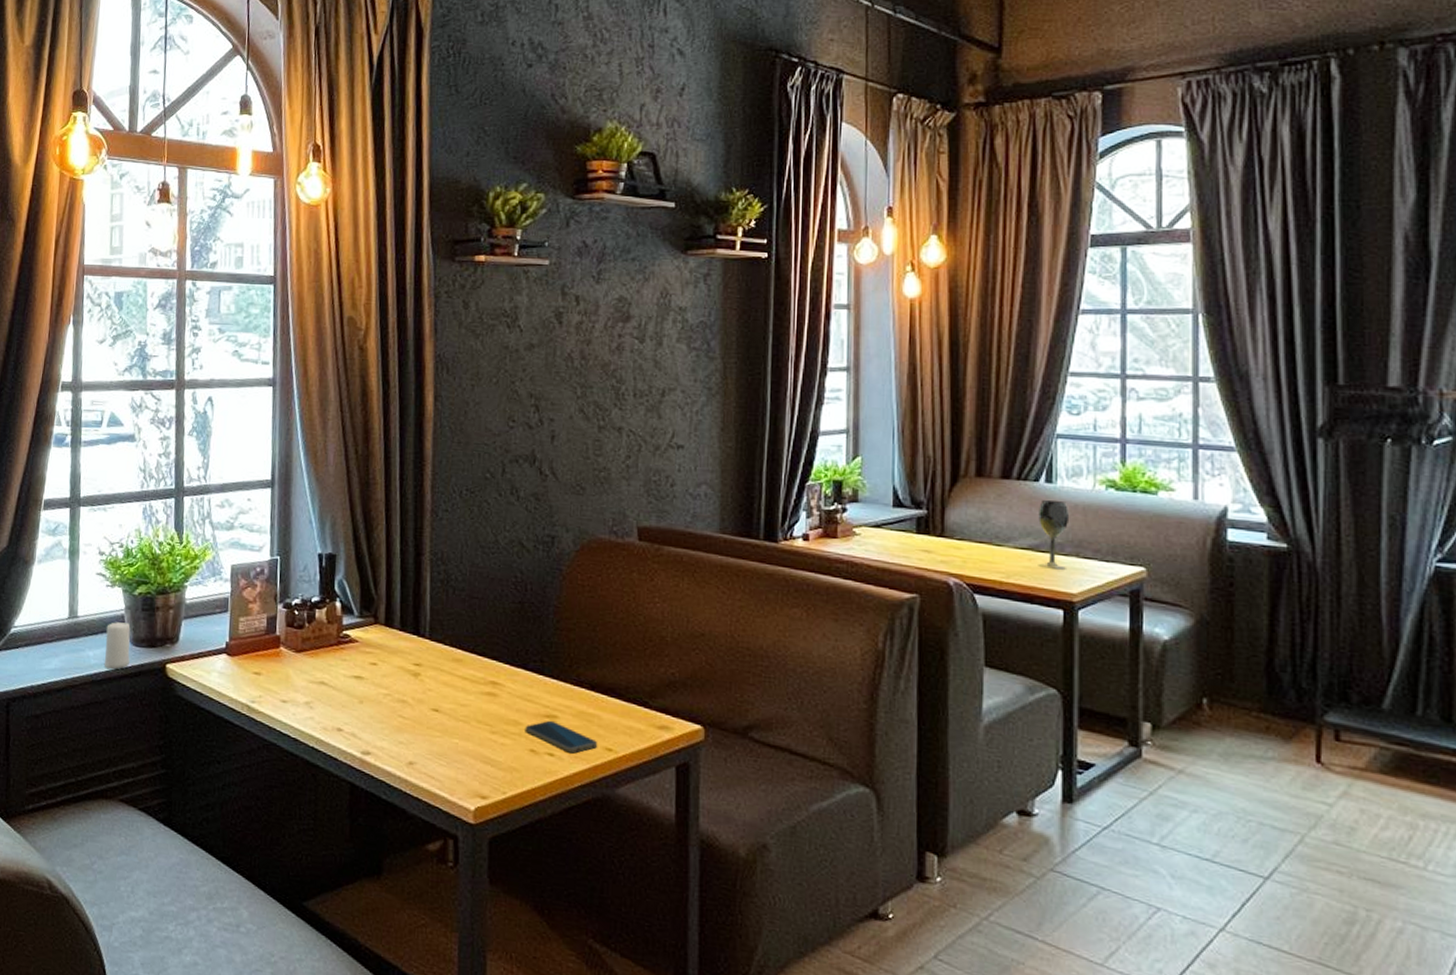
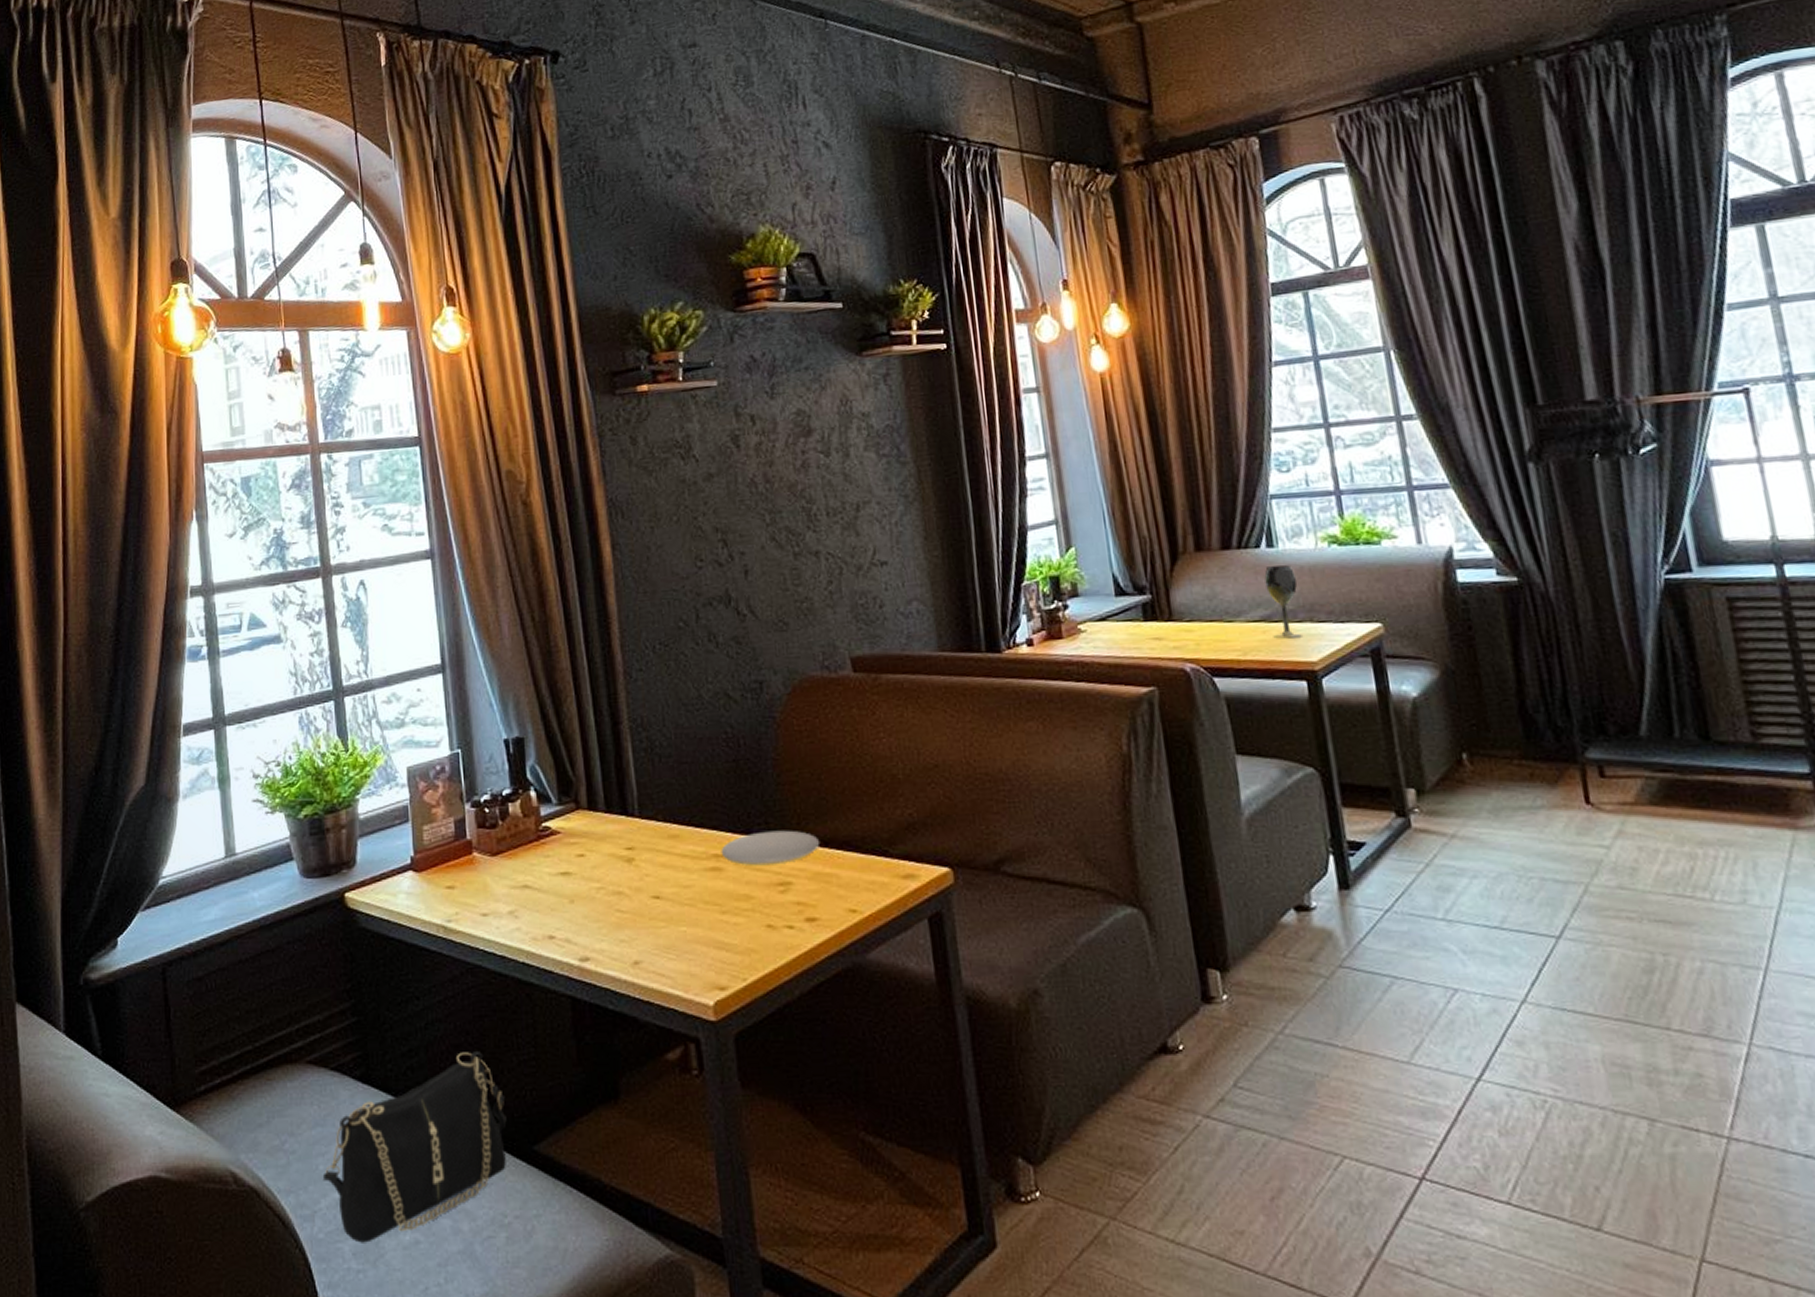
candle: present [104,622,131,670] -> none [270,852,302,910]
handbag: none [122,813,284,957] -> present [322,1051,507,1243]
plate: none [497,668,588,699] -> present [721,830,820,866]
smartphone: present [525,720,598,754] -> none [757,888,841,922]

